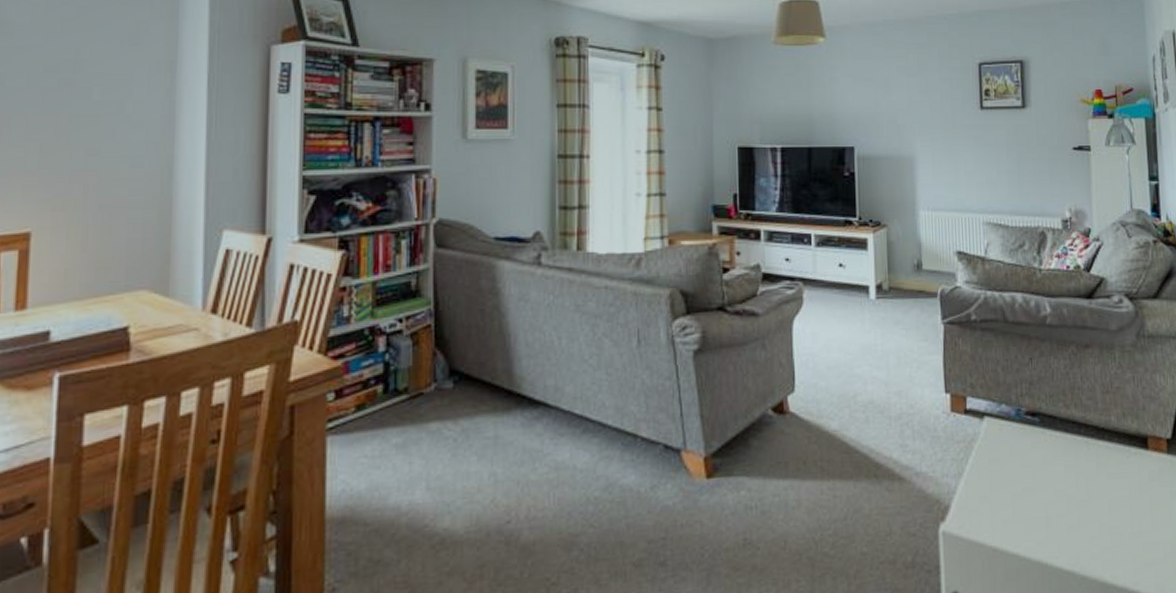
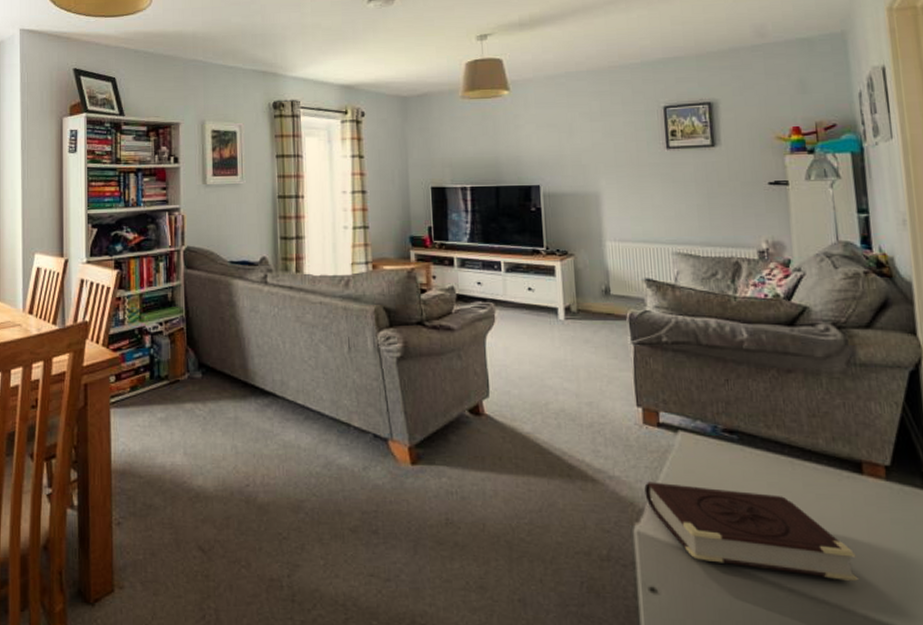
book: none [950,474,1143,562] -> present [644,482,860,581]

